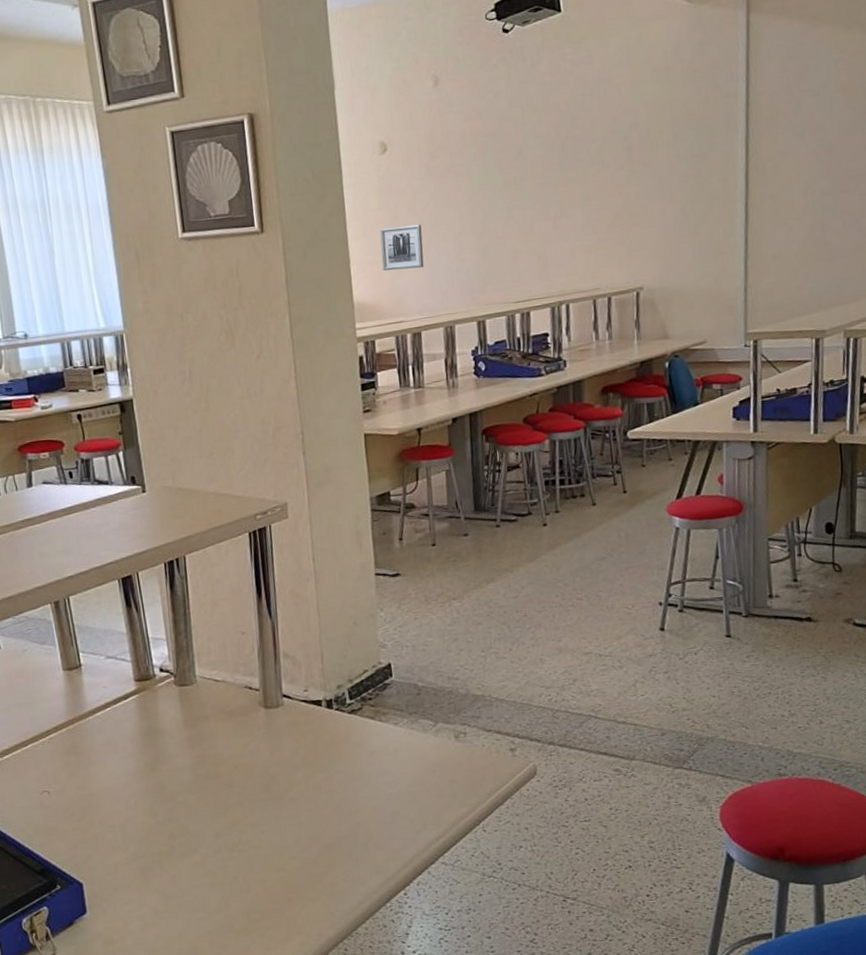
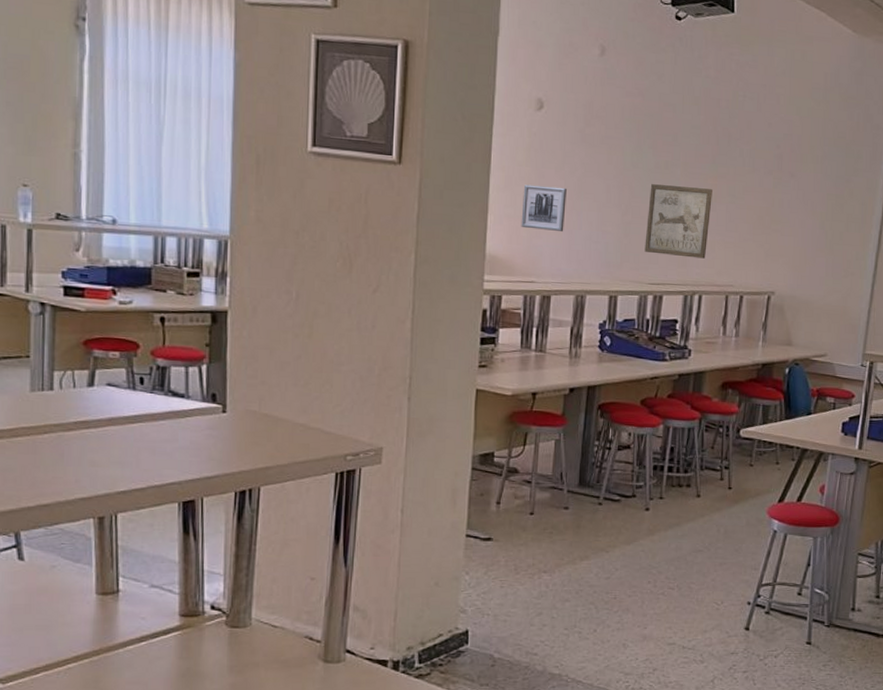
wall art: none [502,196,568,272] -> present [644,184,712,259]

